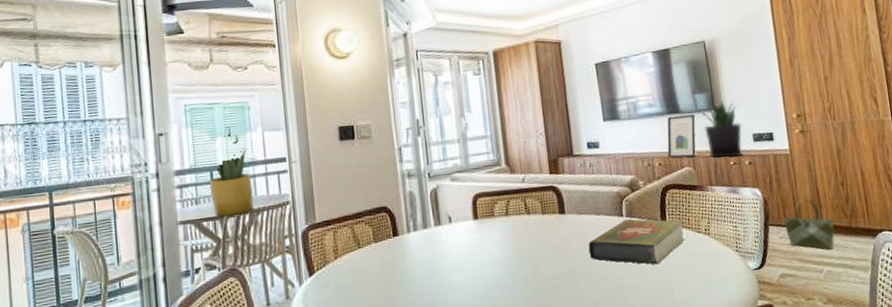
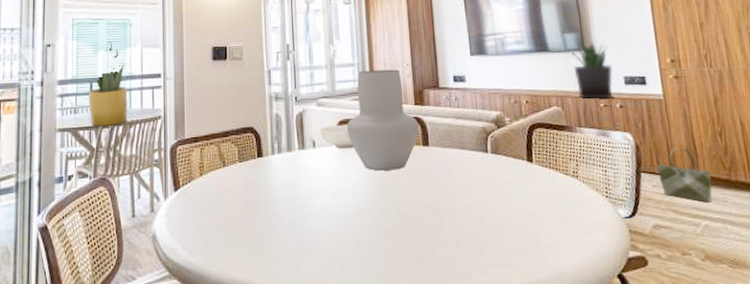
bowl: none [455,197,490,222] -> present [320,124,354,149]
vase: none [482,139,555,242] -> present [346,69,419,171]
book: present [588,218,685,265] -> none [451,155,552,205]
picture frame: present [667,114,696,158] -> none [535,53,565,97]

